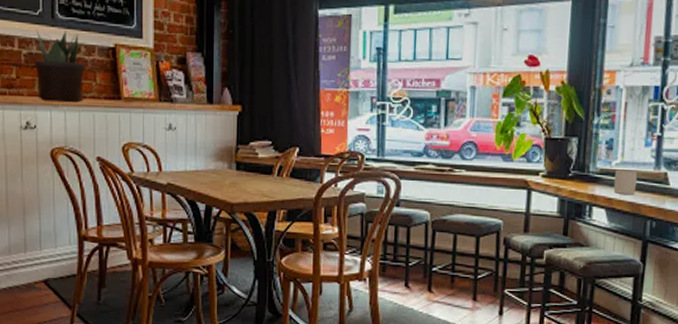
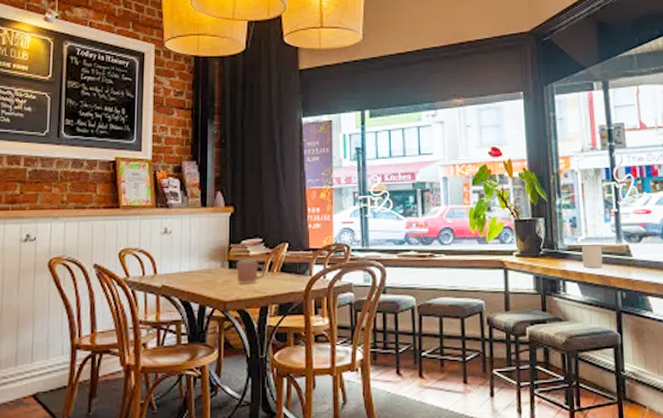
planter: present [34,30,85,103] -> none [38,148,86,215]
mug: none [244,162,273,187] -> present [236,259,264,284]

